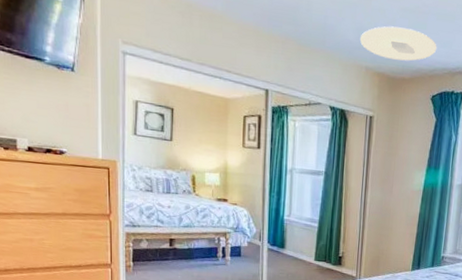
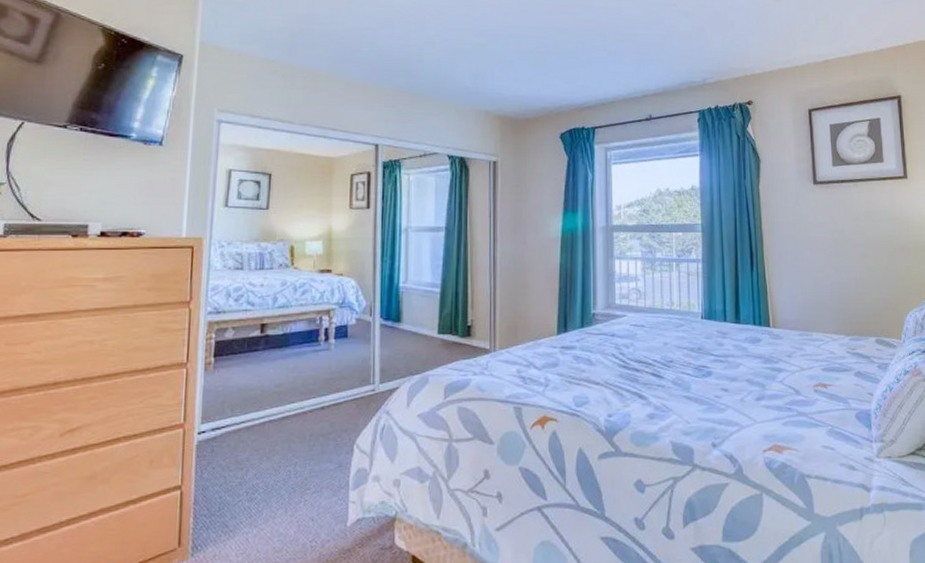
ceiling light: present [359,26,437,61] -> none [476,68,561,101]

